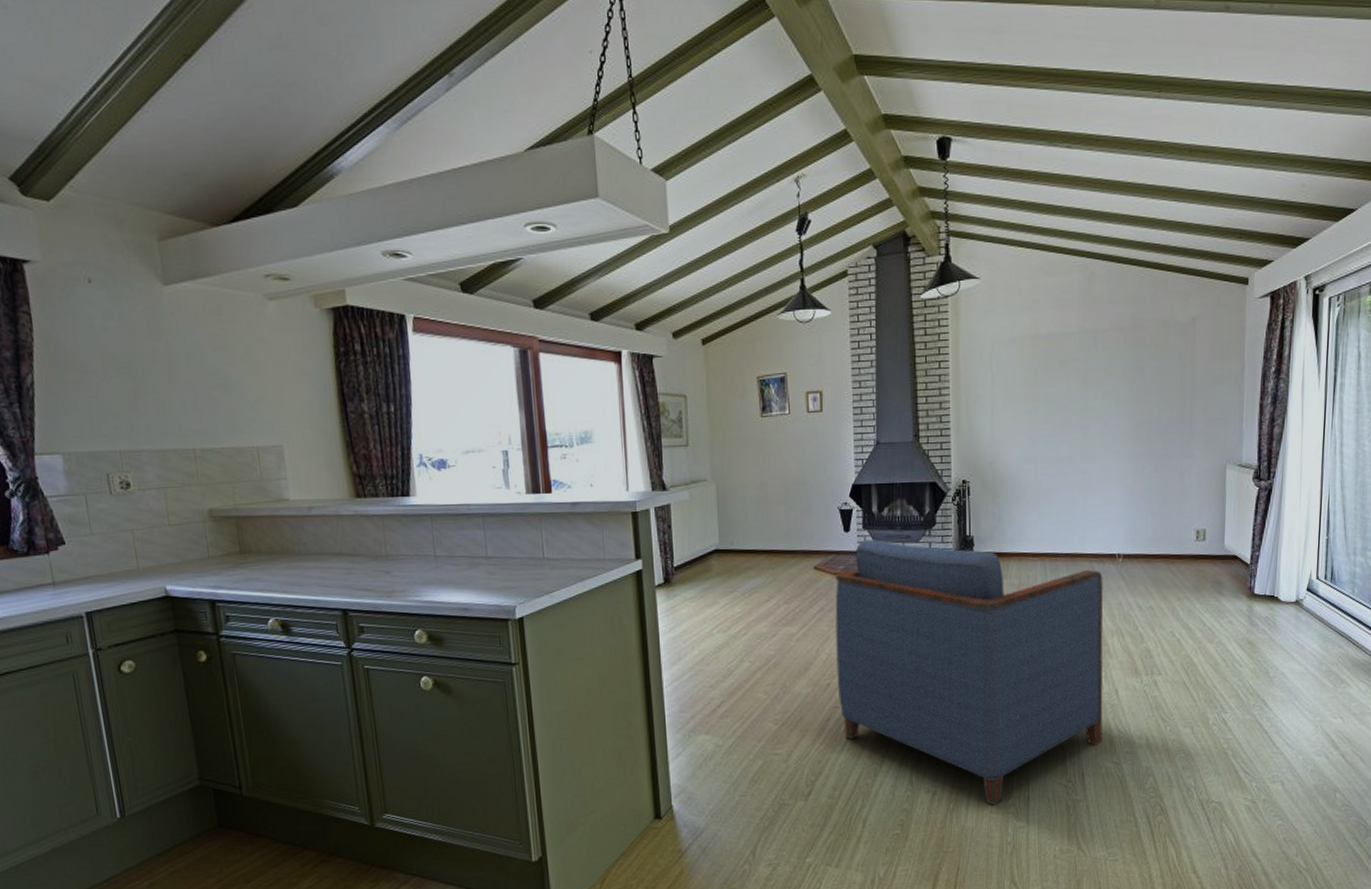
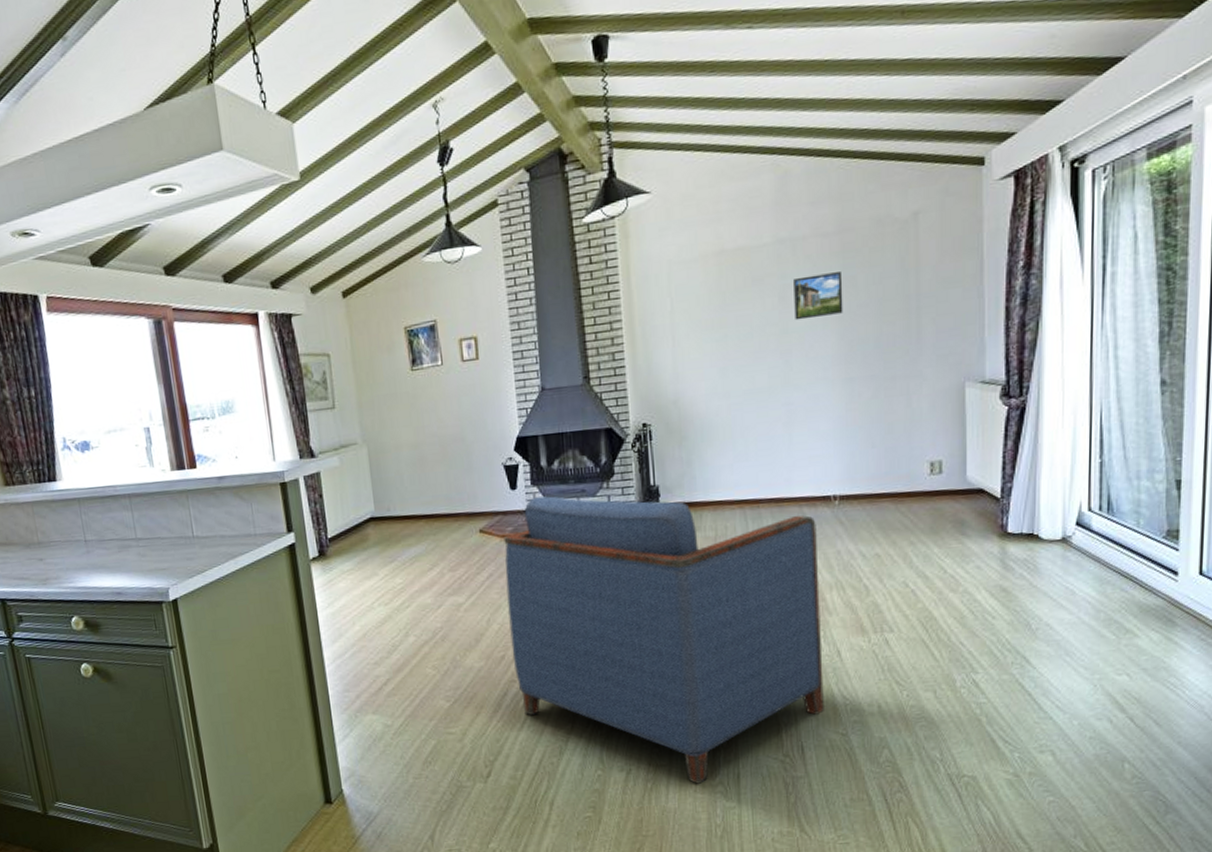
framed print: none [1094,362,1134,401] -> present [794,272,843,321]

